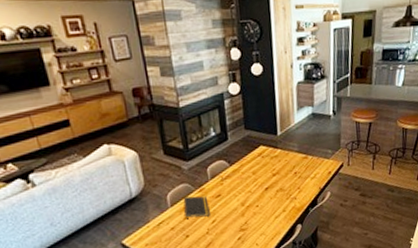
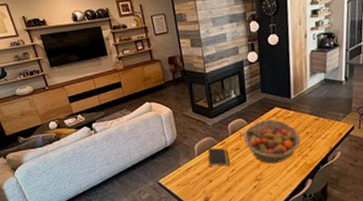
fruit basket: none [225,159,289,210] -> present [243,118,301,164]

